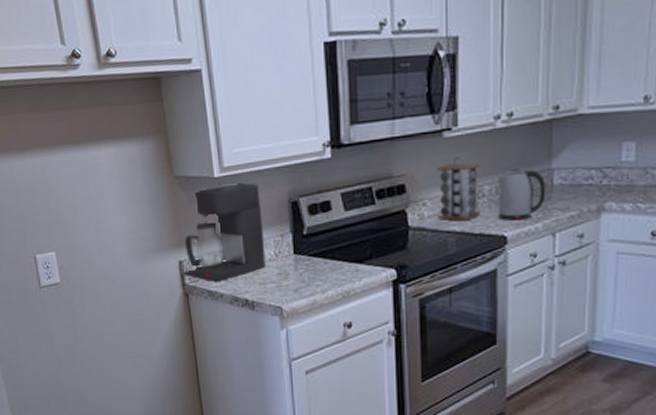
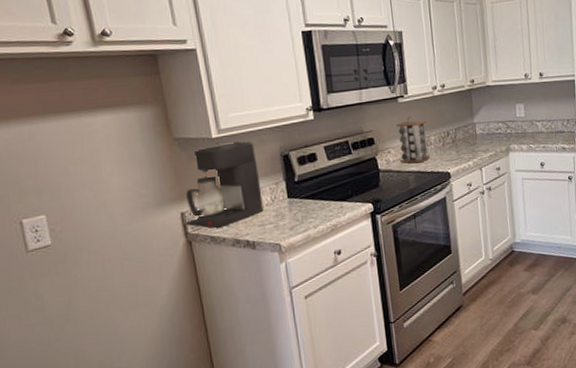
kettle: present [497,169,546,221] -> none [440,124,473,161]

